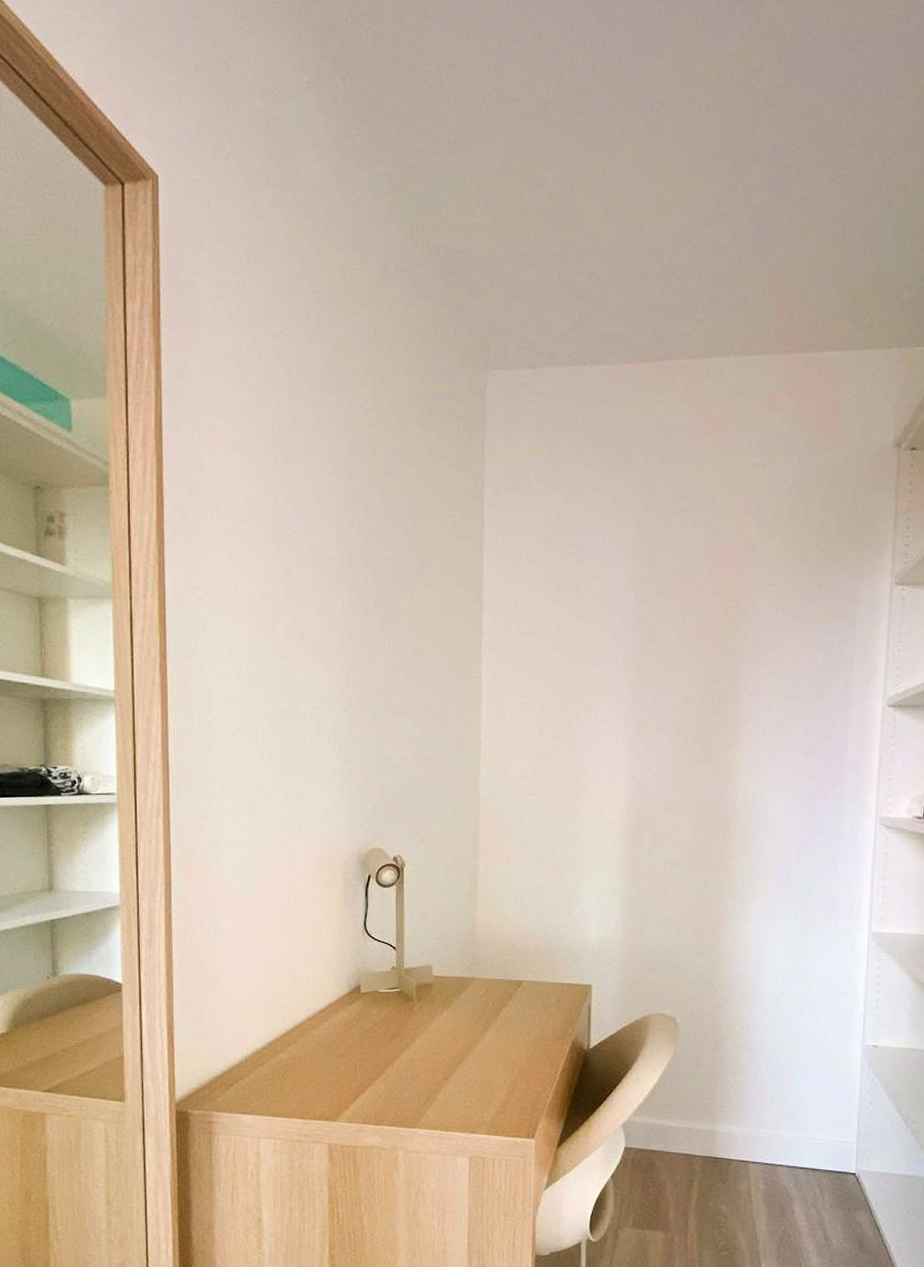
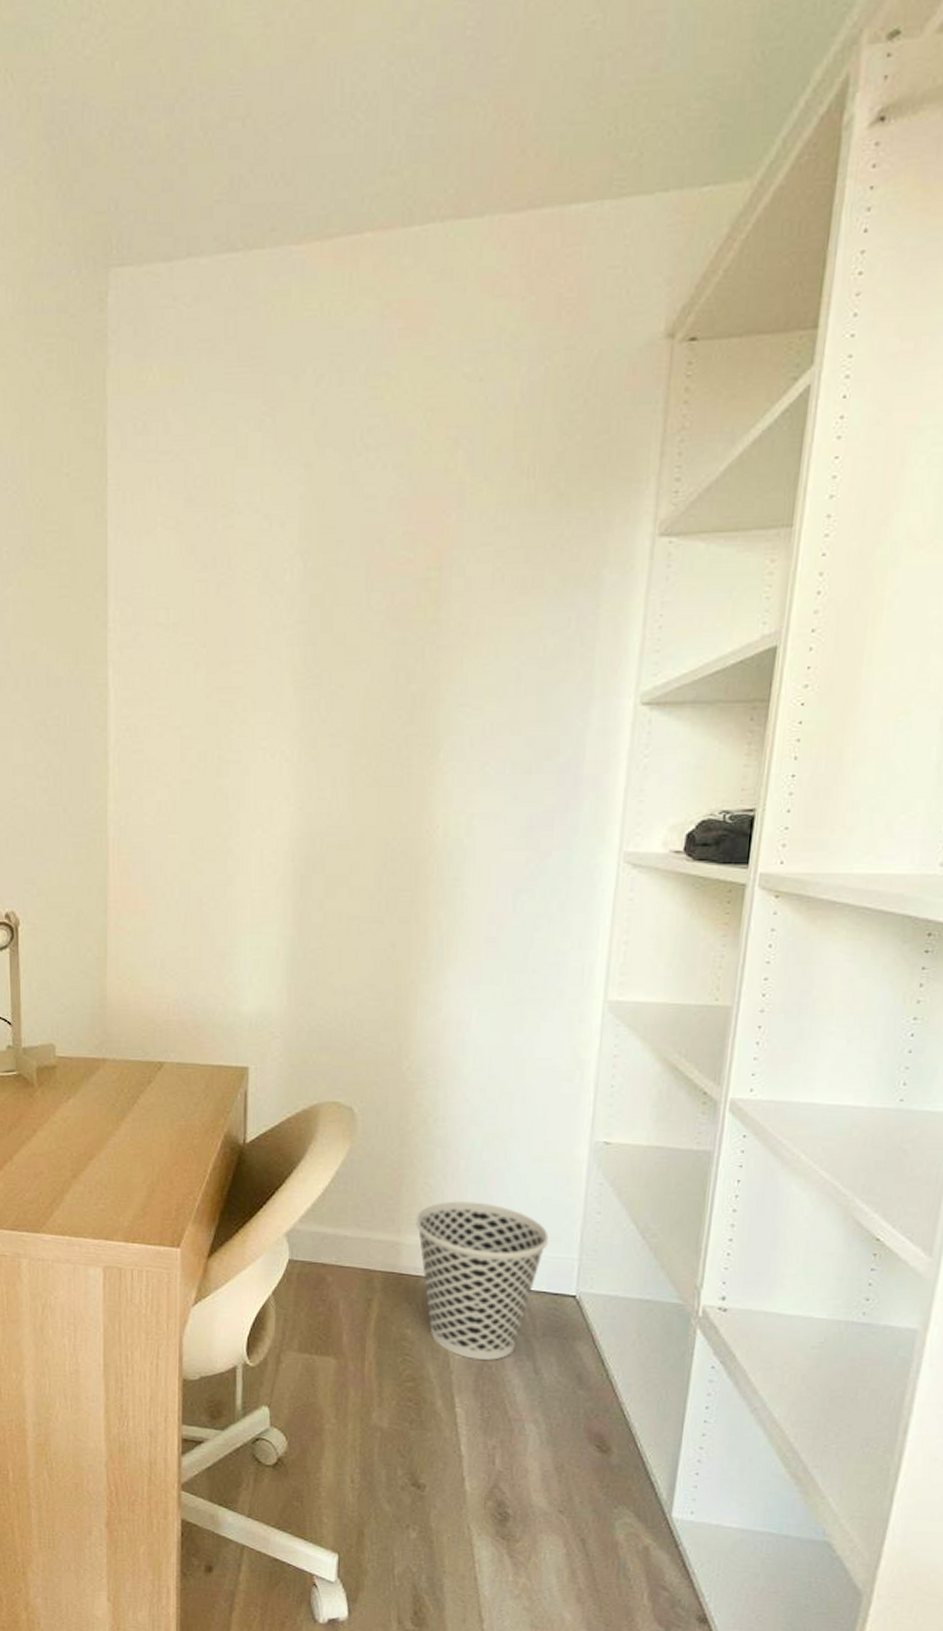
wastebasket: none [727,1095,833,1230] -> present [416,1201,549,1360]

